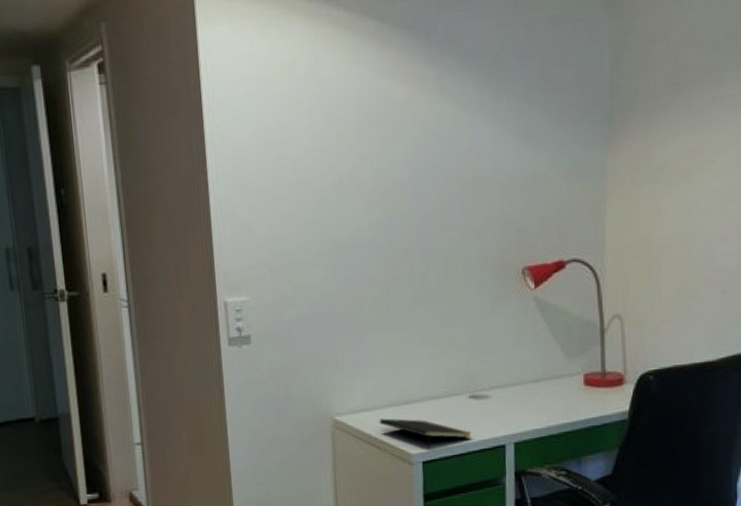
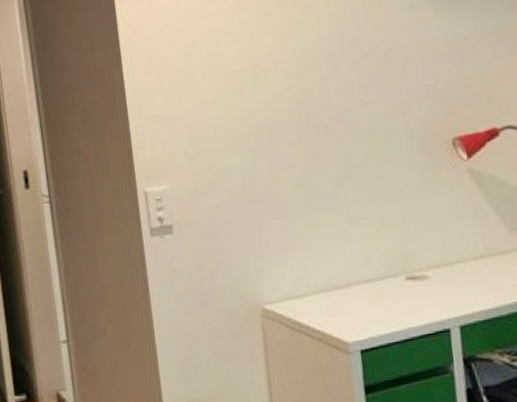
notepad: present [379,418,471,448] -> none [311,305,412,336]

